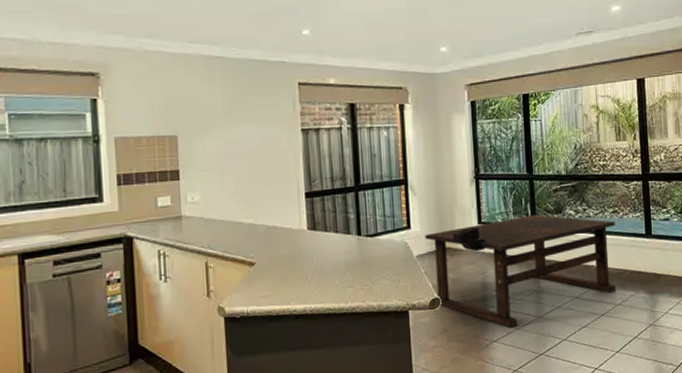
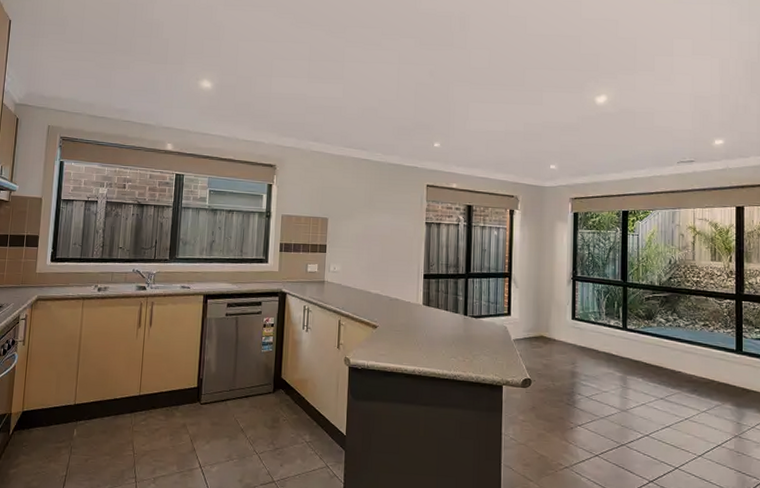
dining table: present [425,214,616,327] -> none [523,318,705,416]

